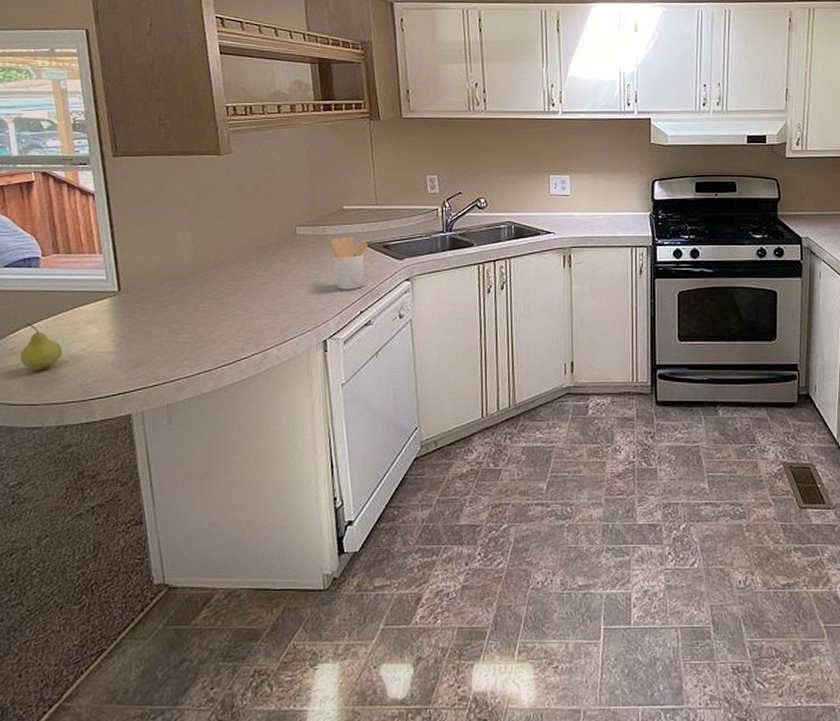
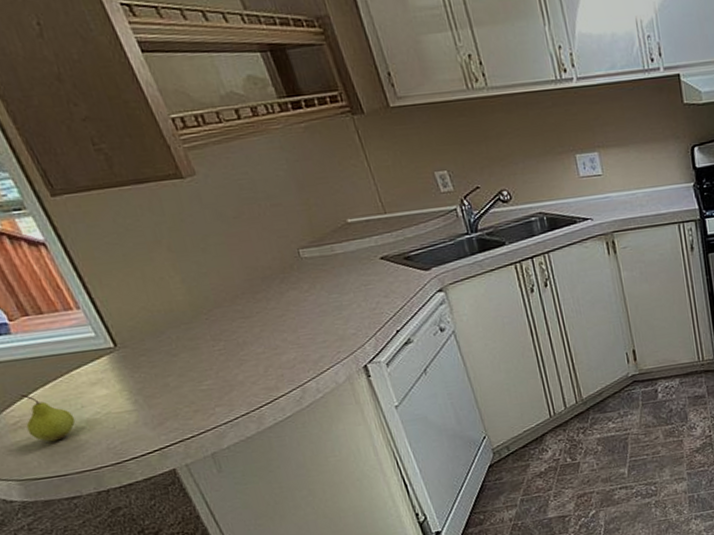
utensil holder: present [330,237,368,290] -> none [343,252,392,311]

